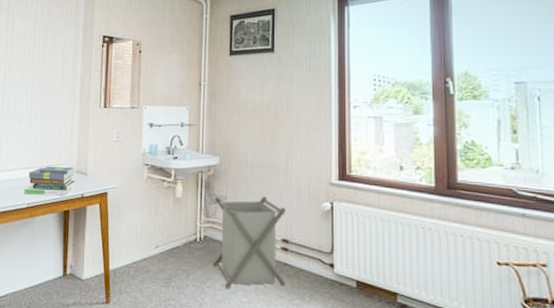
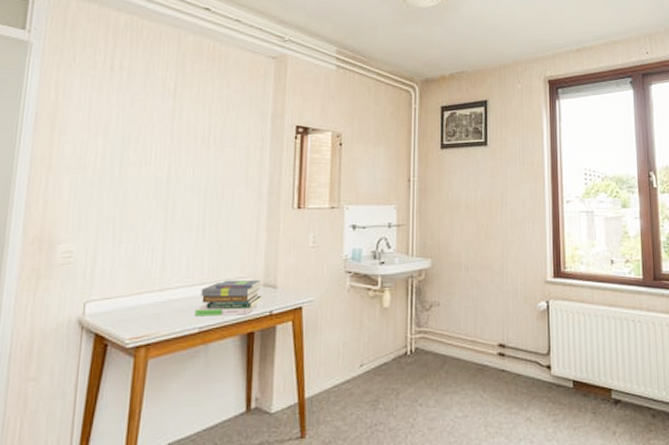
laundry basket: present [213,196,286,289] -> none [426,300,503,405]

